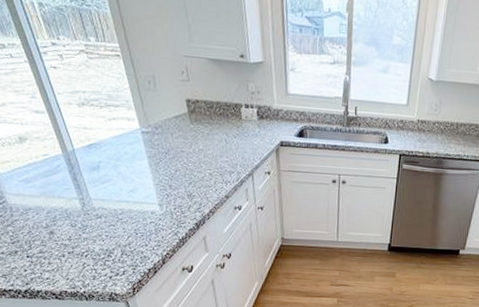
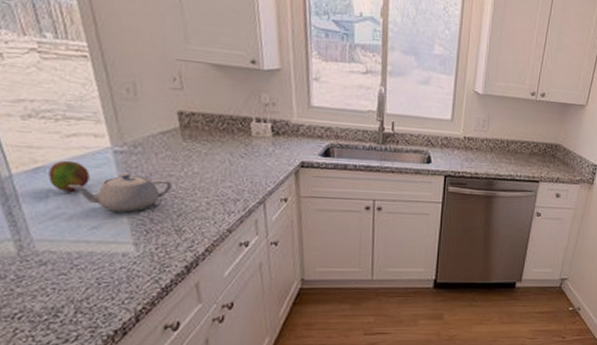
fruit: none [99,138,126,163] -> present [48,160,90,192]
teapot: none [111,148,184,181] -> present [67,172,173,213]

